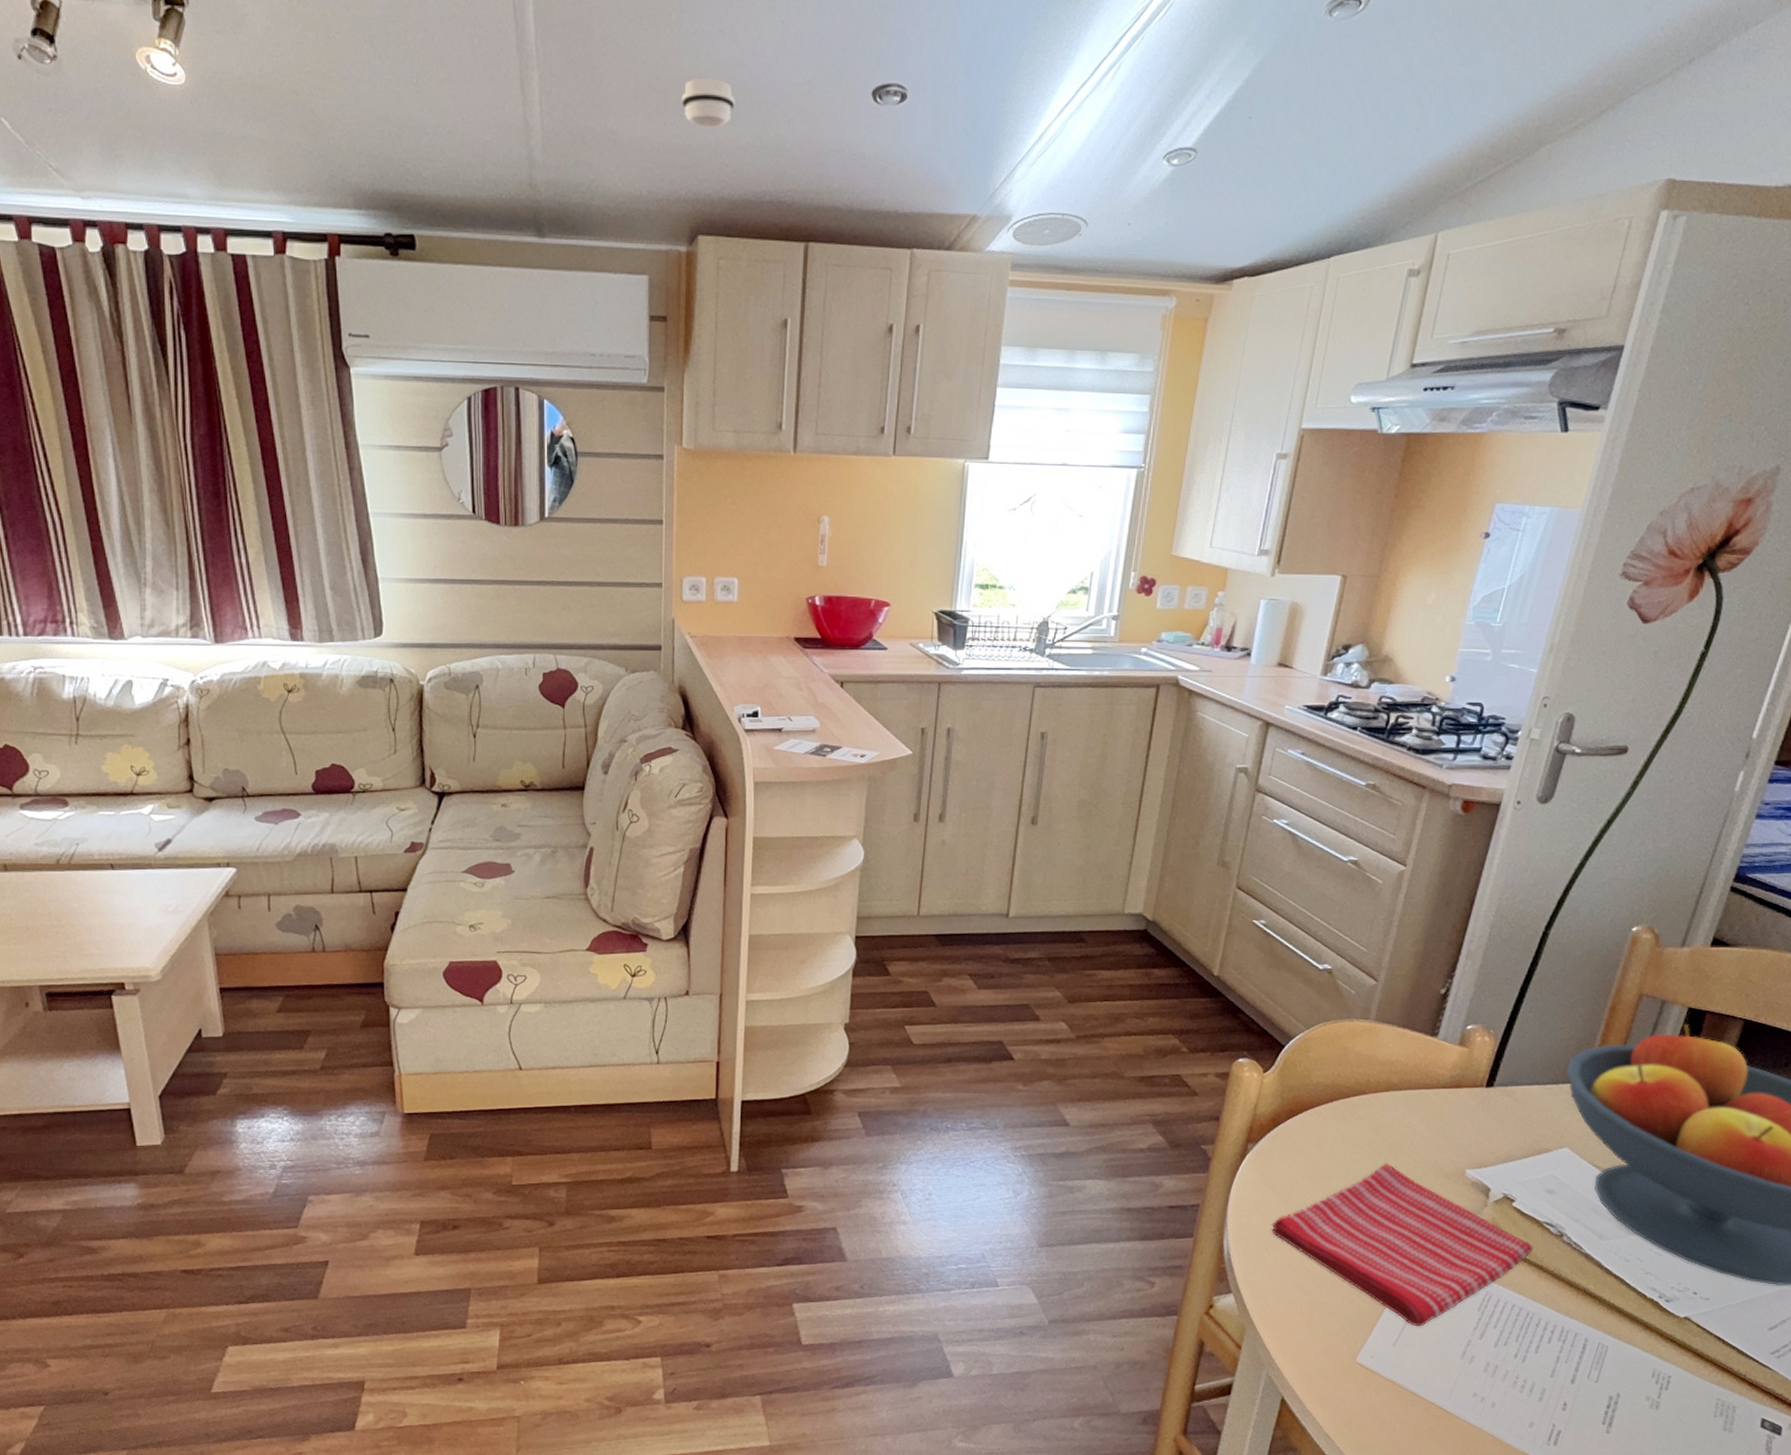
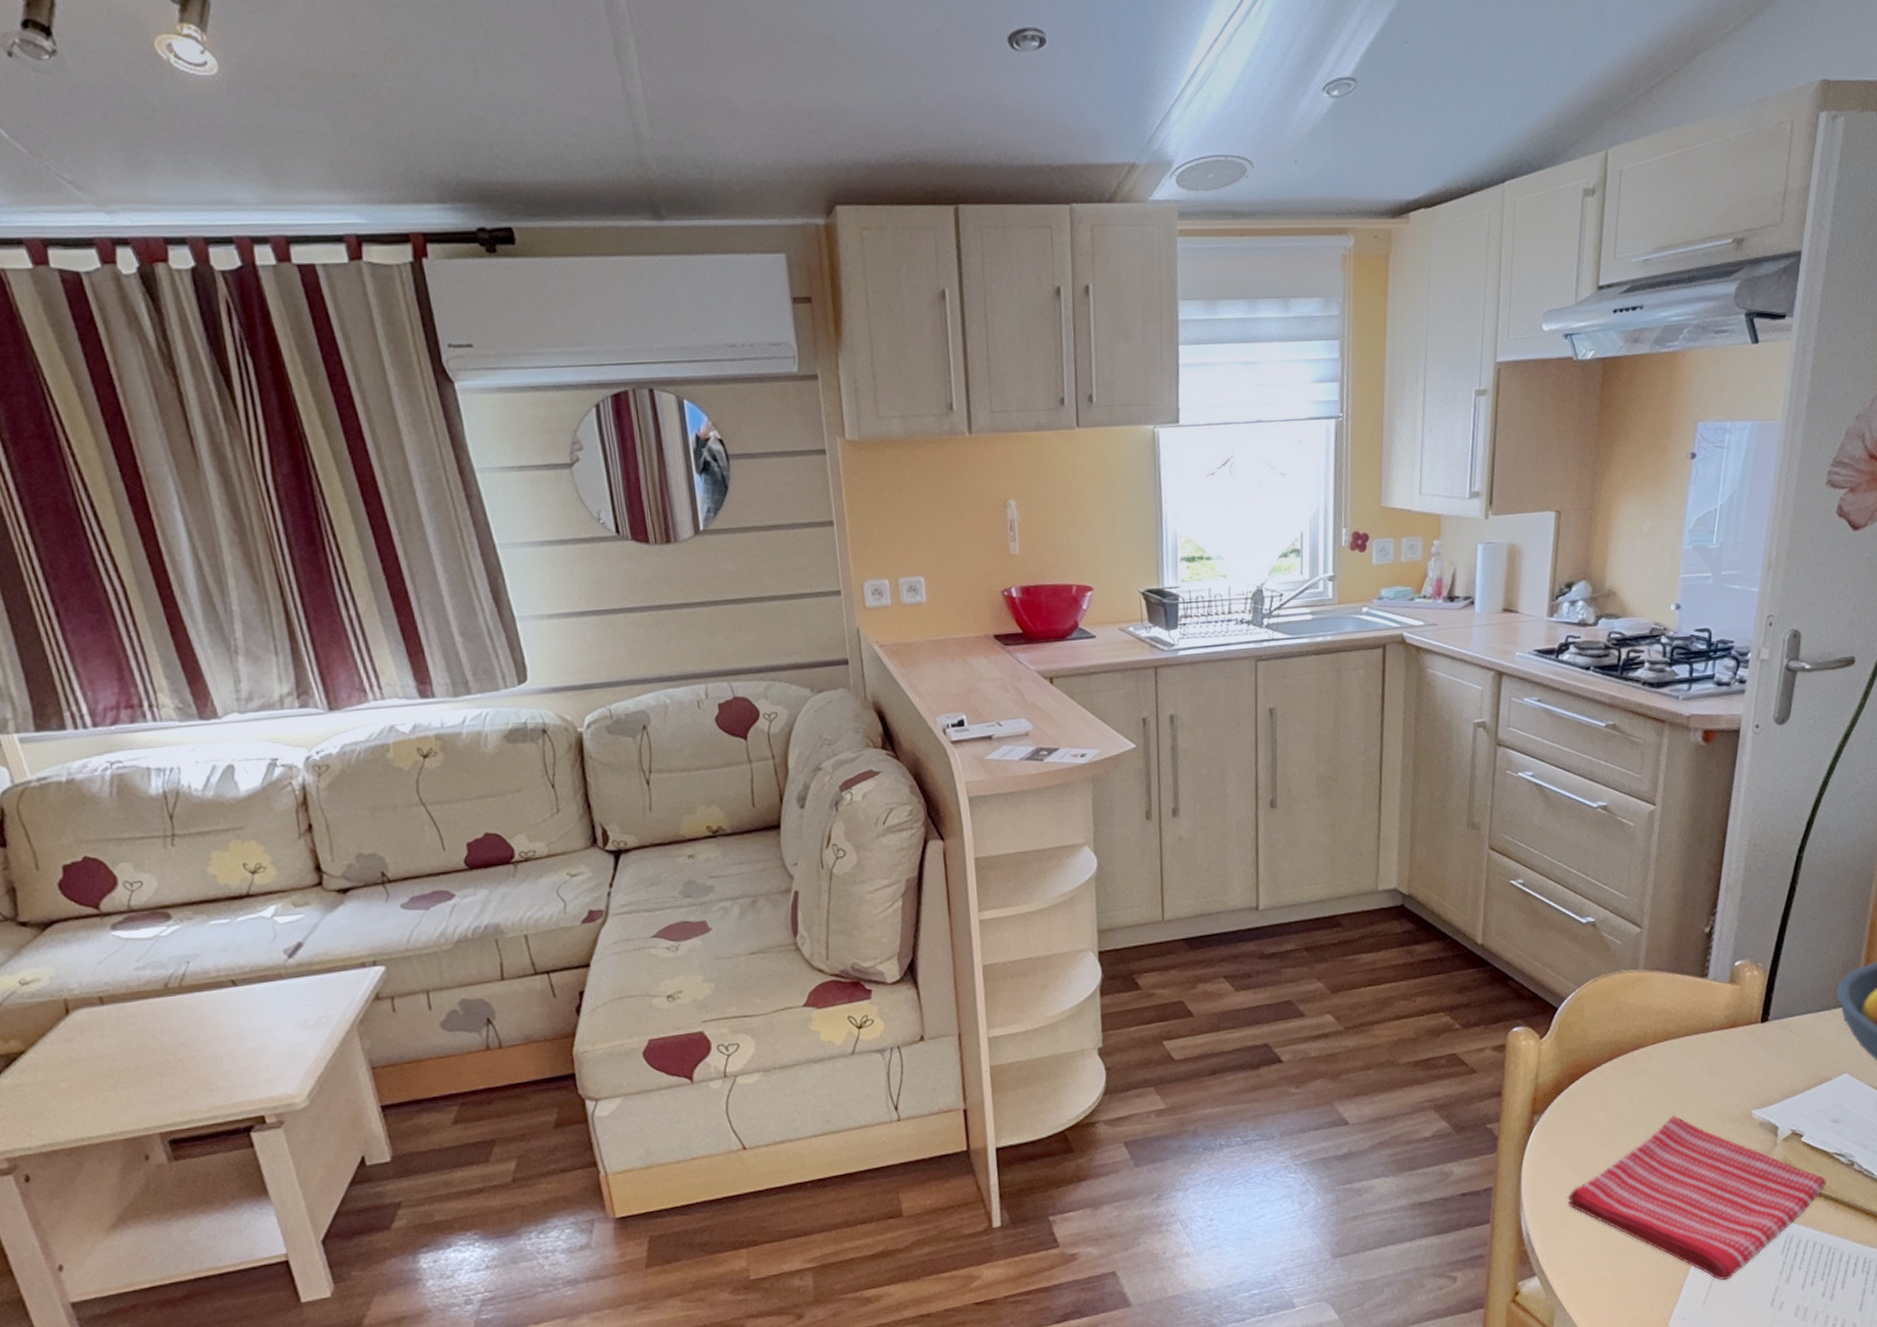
smoke detector: present [681,77,735,129] -> none [799,33,860,88]

